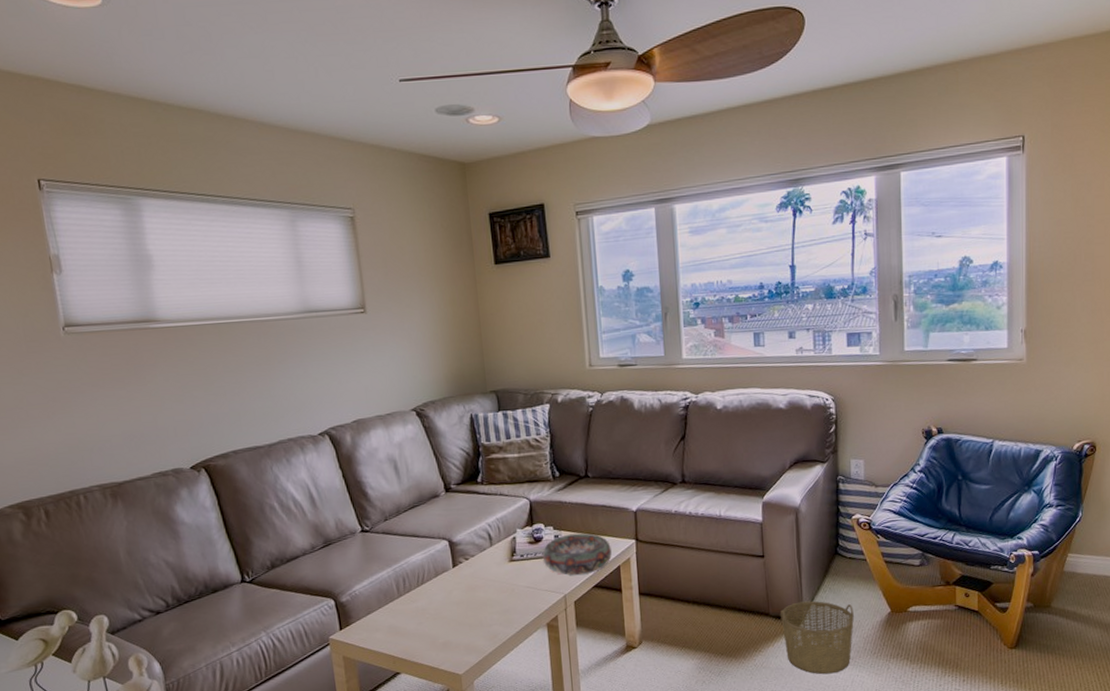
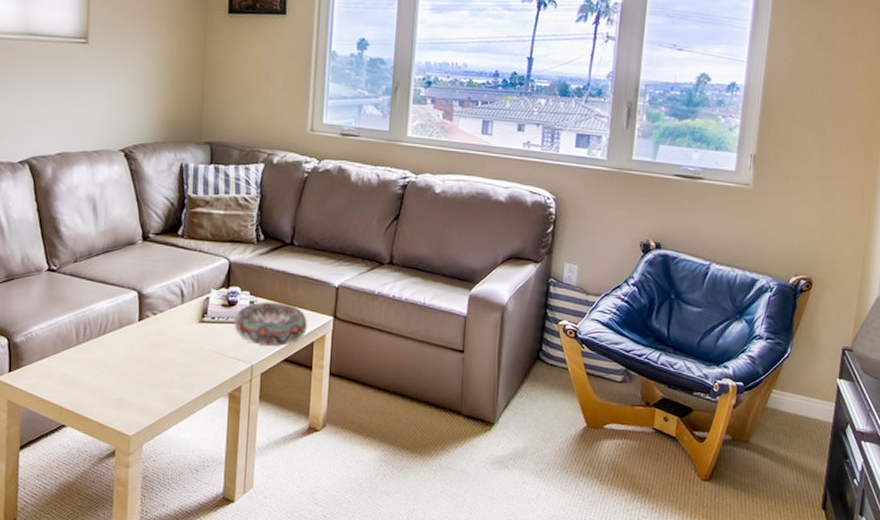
basket: present [779,600,854,675] -> none [472,404,549,484]

